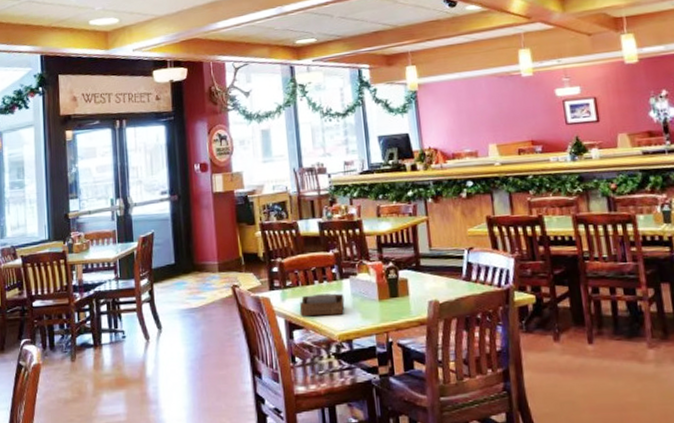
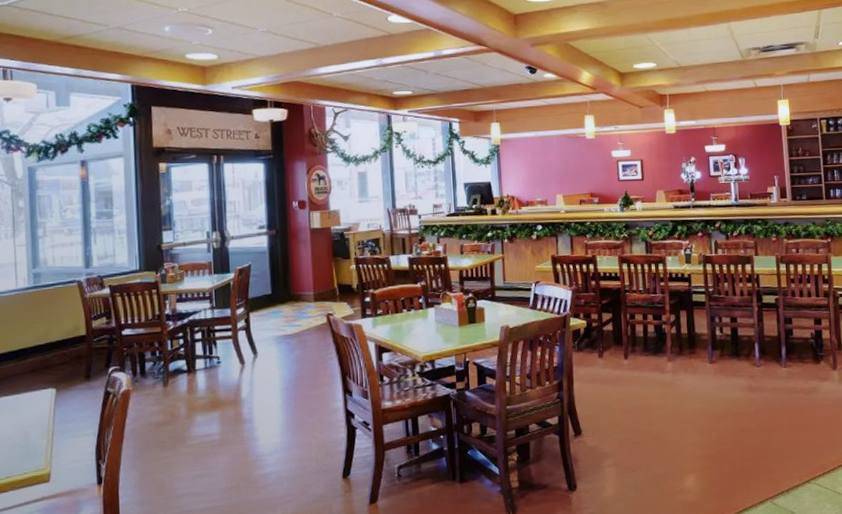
napkin holder: present [299,293,345,317] -> none [388,320,429,341]

